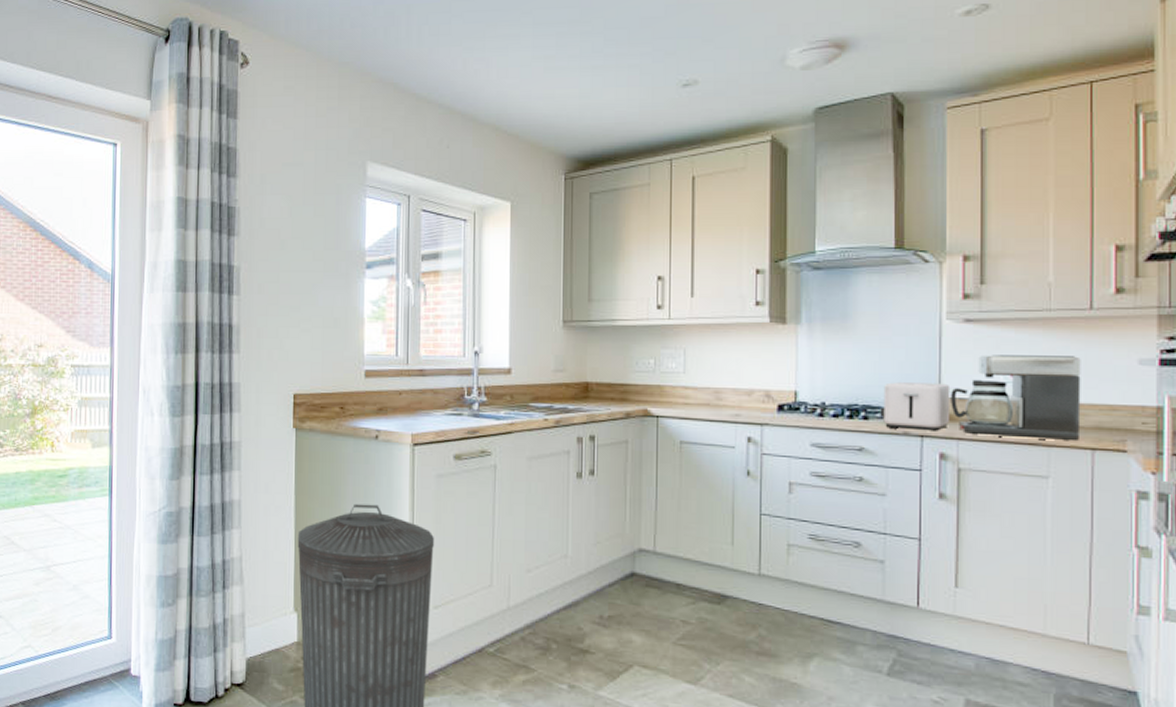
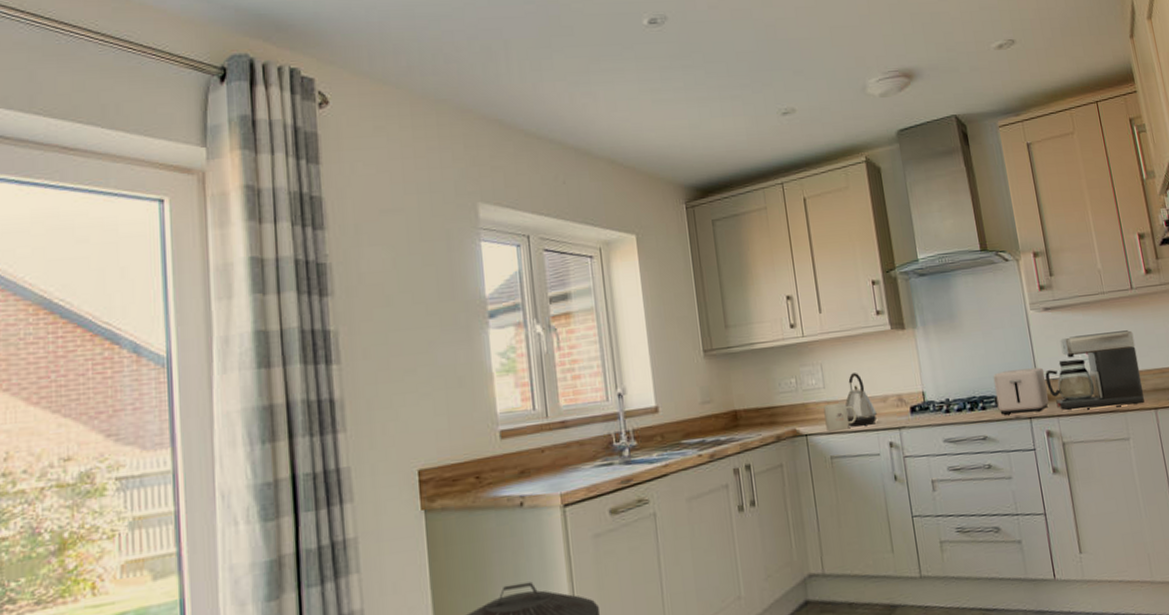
mug: none [680,390,716,419] -> present [823,403,857,433]
kettle: none [704,362,738,416] -> present [844,373,877,427]

